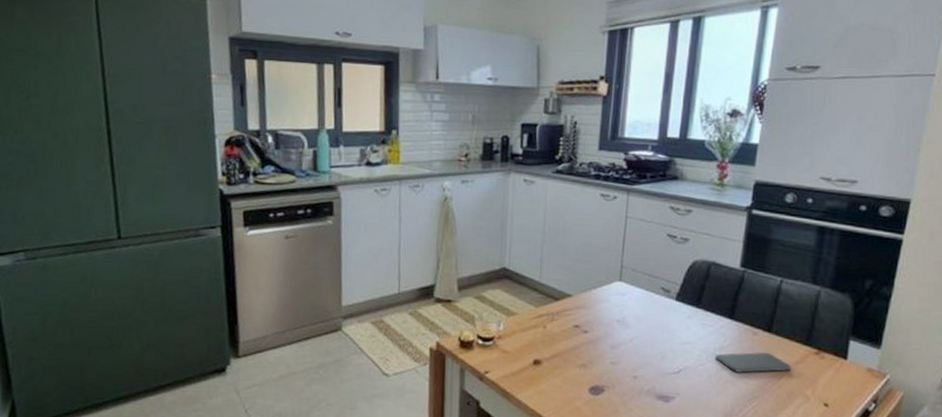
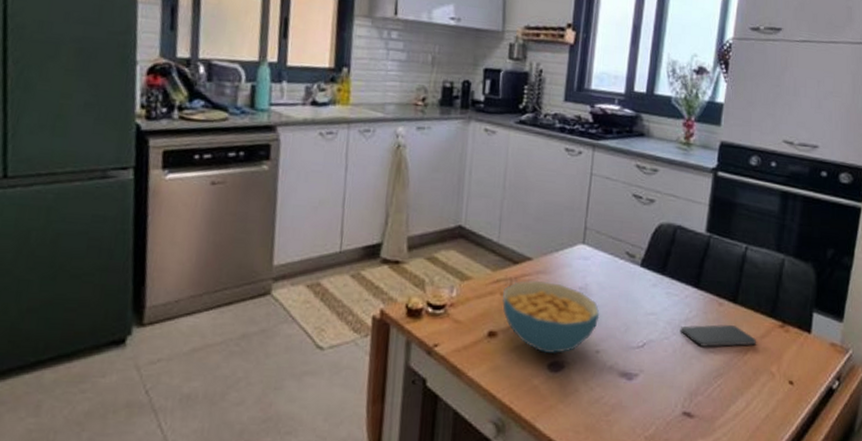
cereal bowl: none [546,314,637,379] -> present [502,280,600,354]

